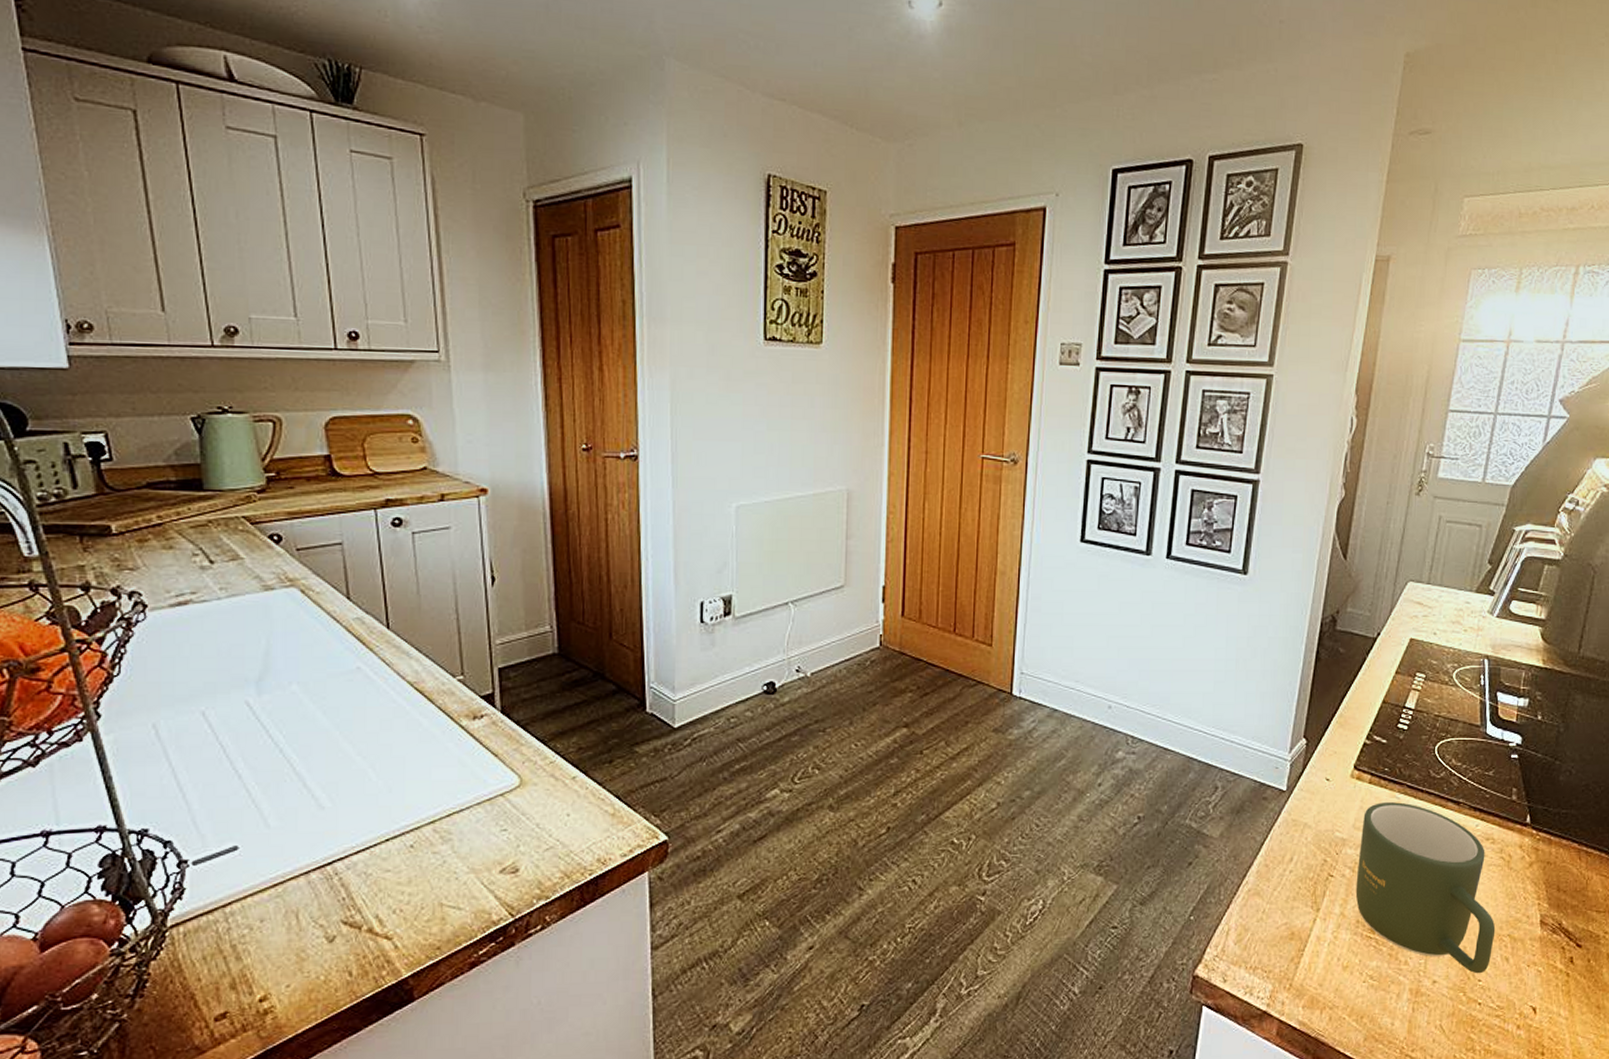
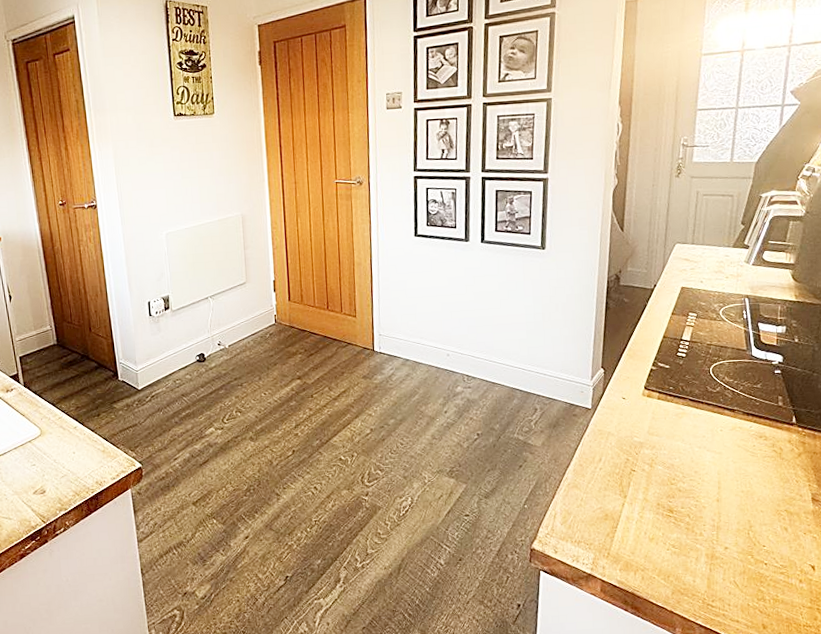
mug: present [1355,802,1496,974] -> none [654,412,774,541]

